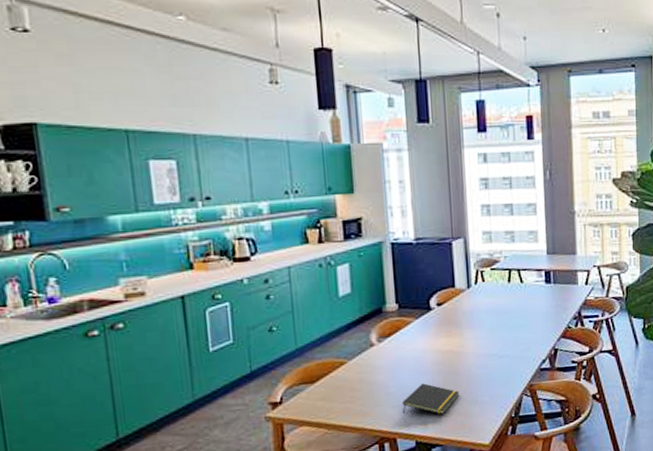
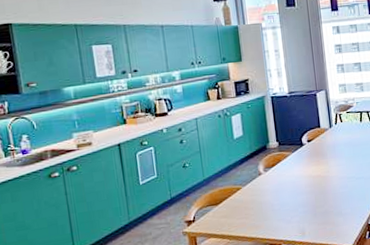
notepad: present [402,383,460,414] -> none [285,201,328,226]

